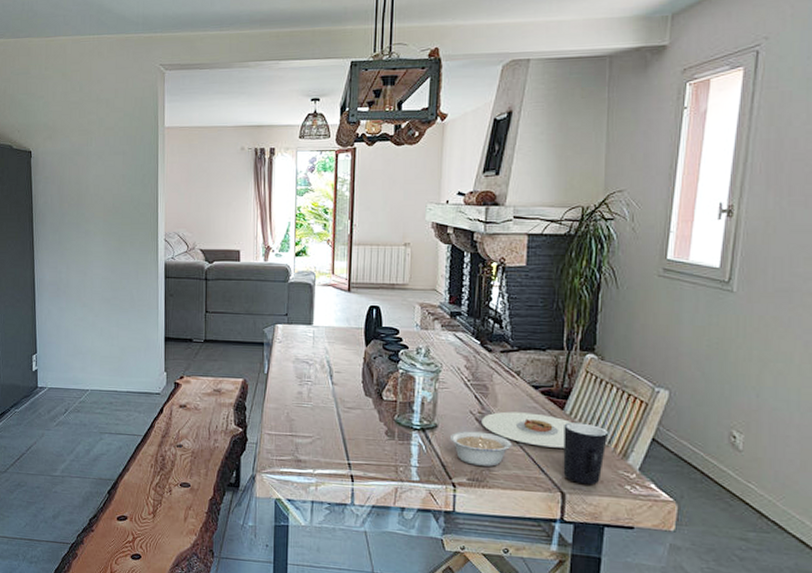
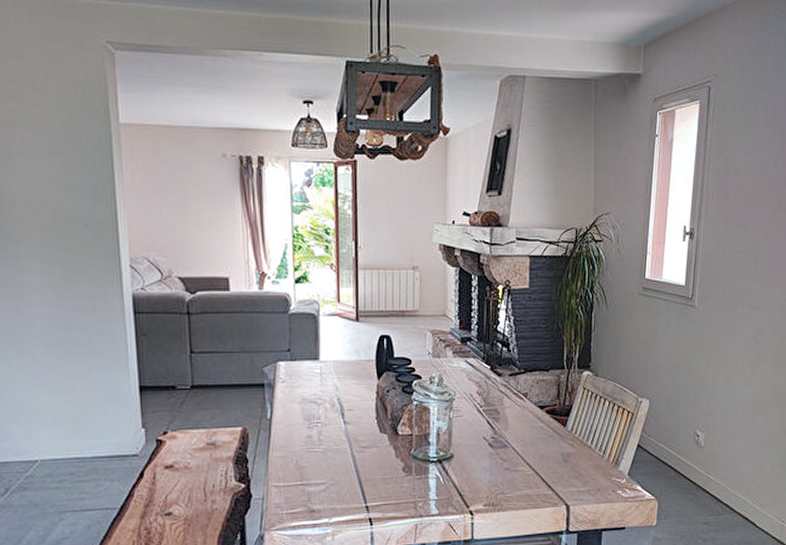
legume: present [449,431,524,467] -> none [465,456,533,491]
plate: present [481,411,573,448] -> none [494,432,574,464]
mug: present [563,422,607,485] -> none [566,437,602,495]

